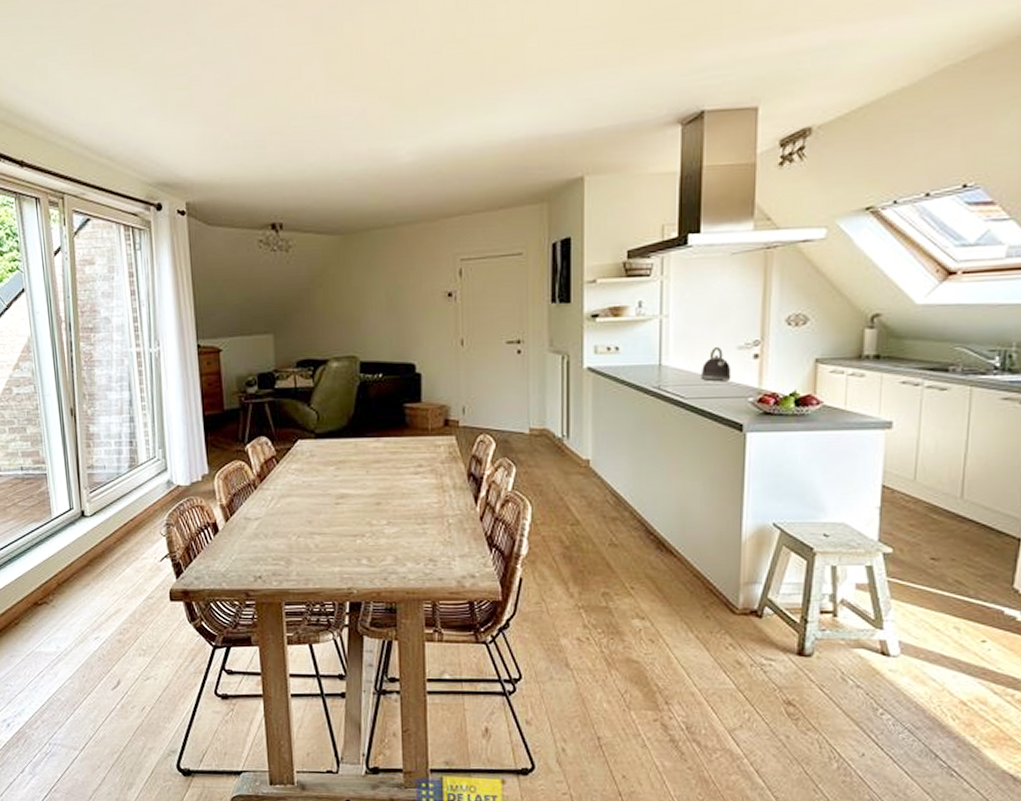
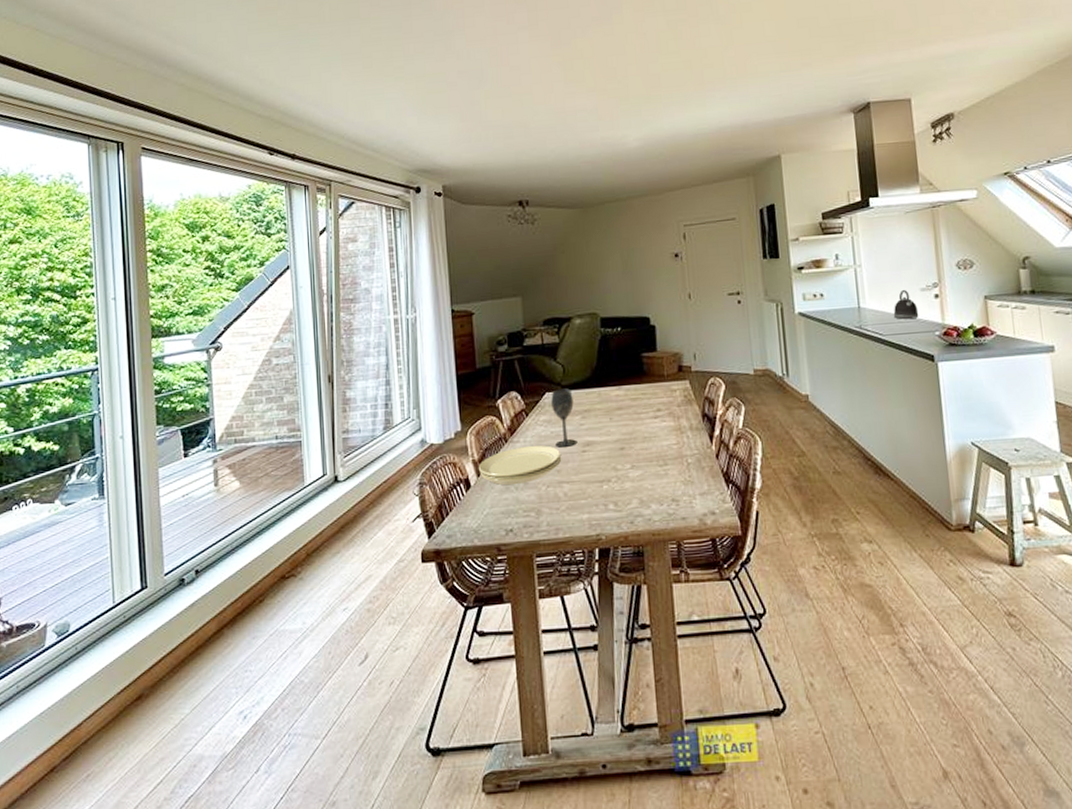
plate: none [226,495,314,533] -> present [478,445,562,486]
wine glass: none [303,437,329,498] -> present [551,388,576,448]

